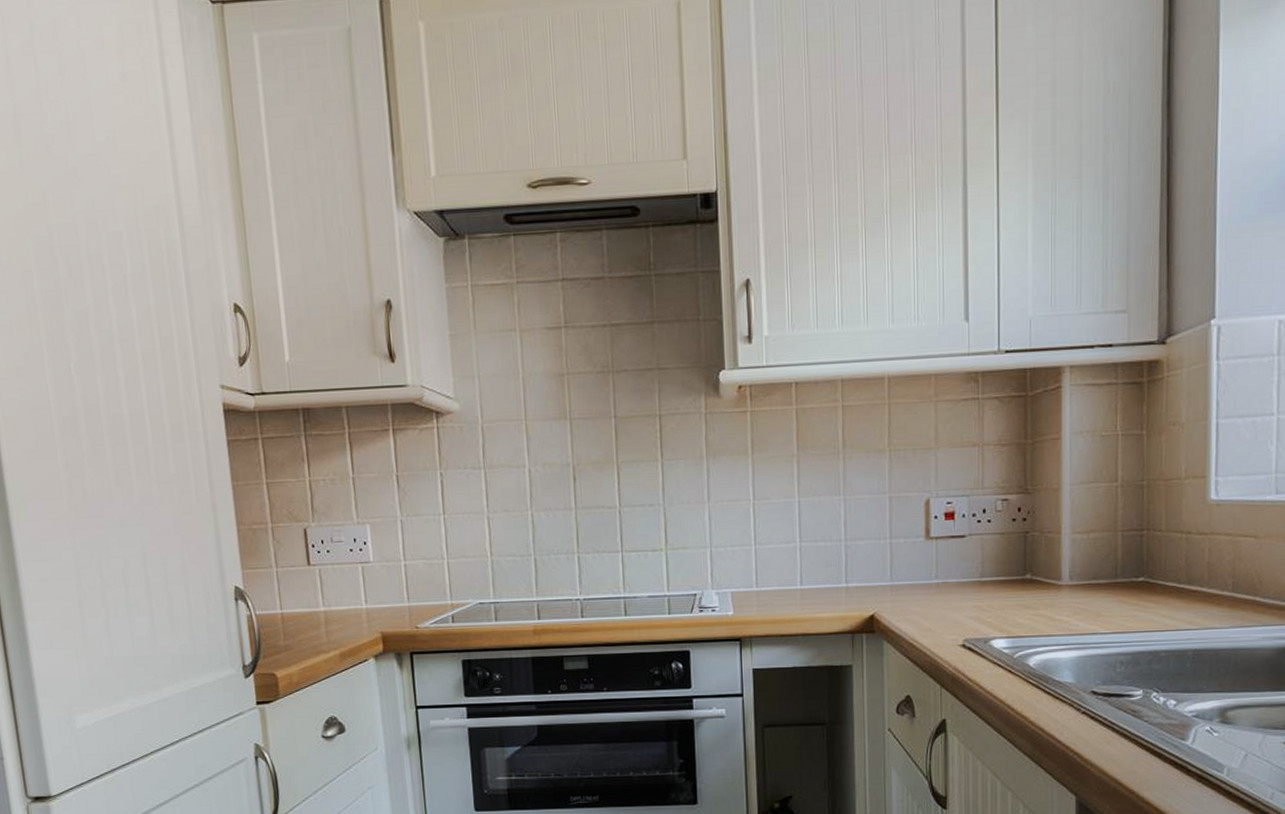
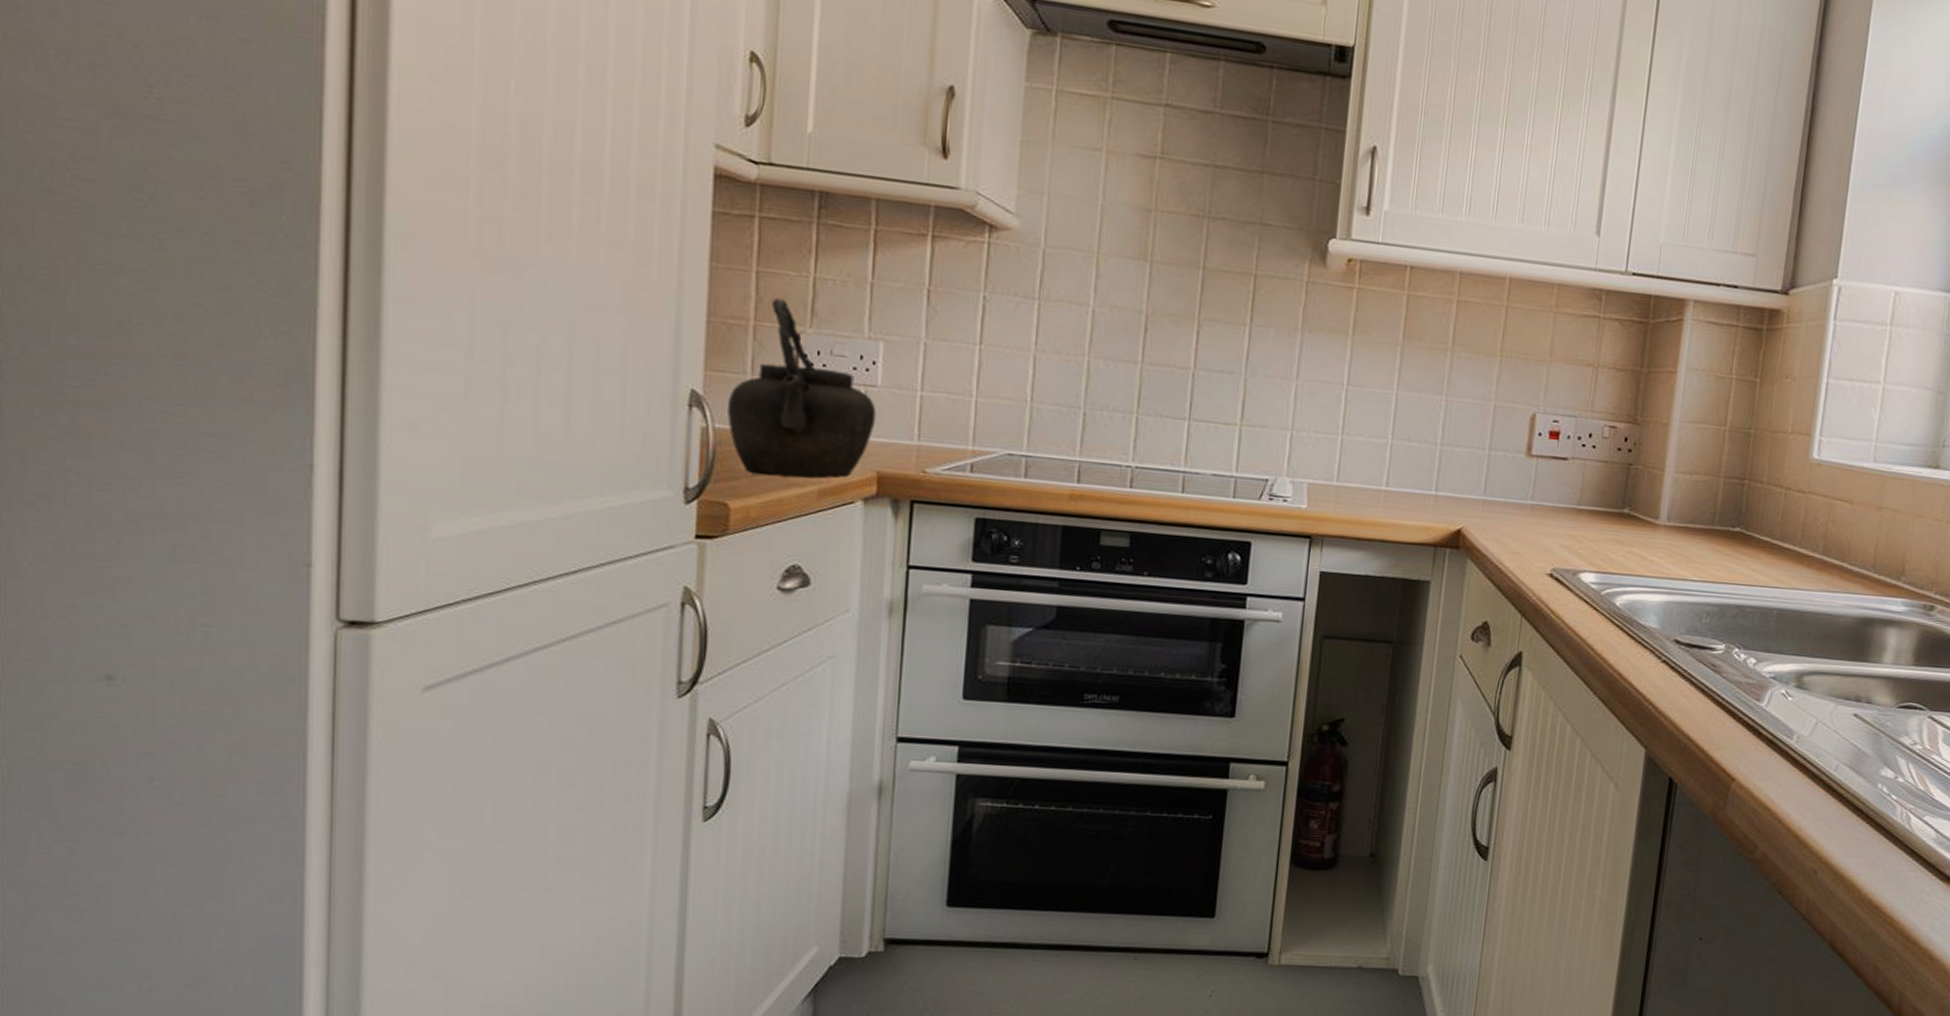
kettle: none [262,501,374,647] -> present [726,297,877,479]

